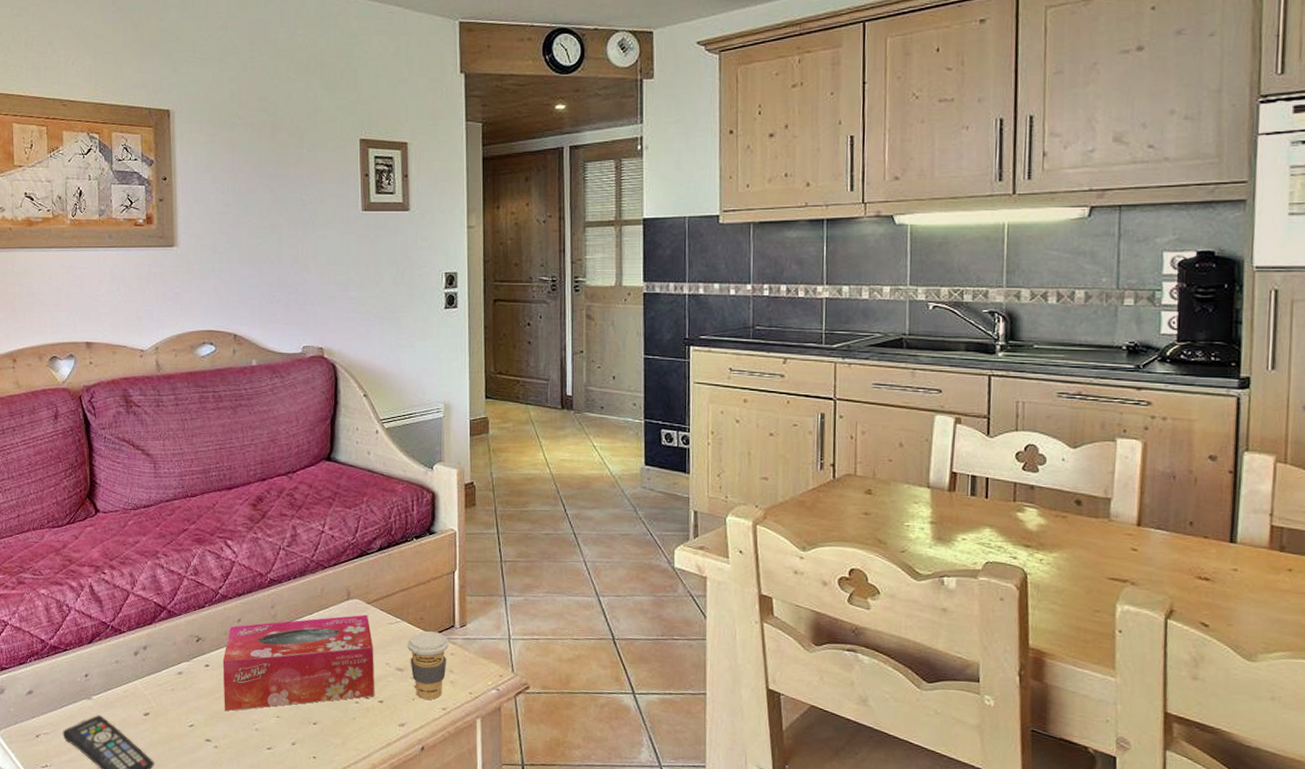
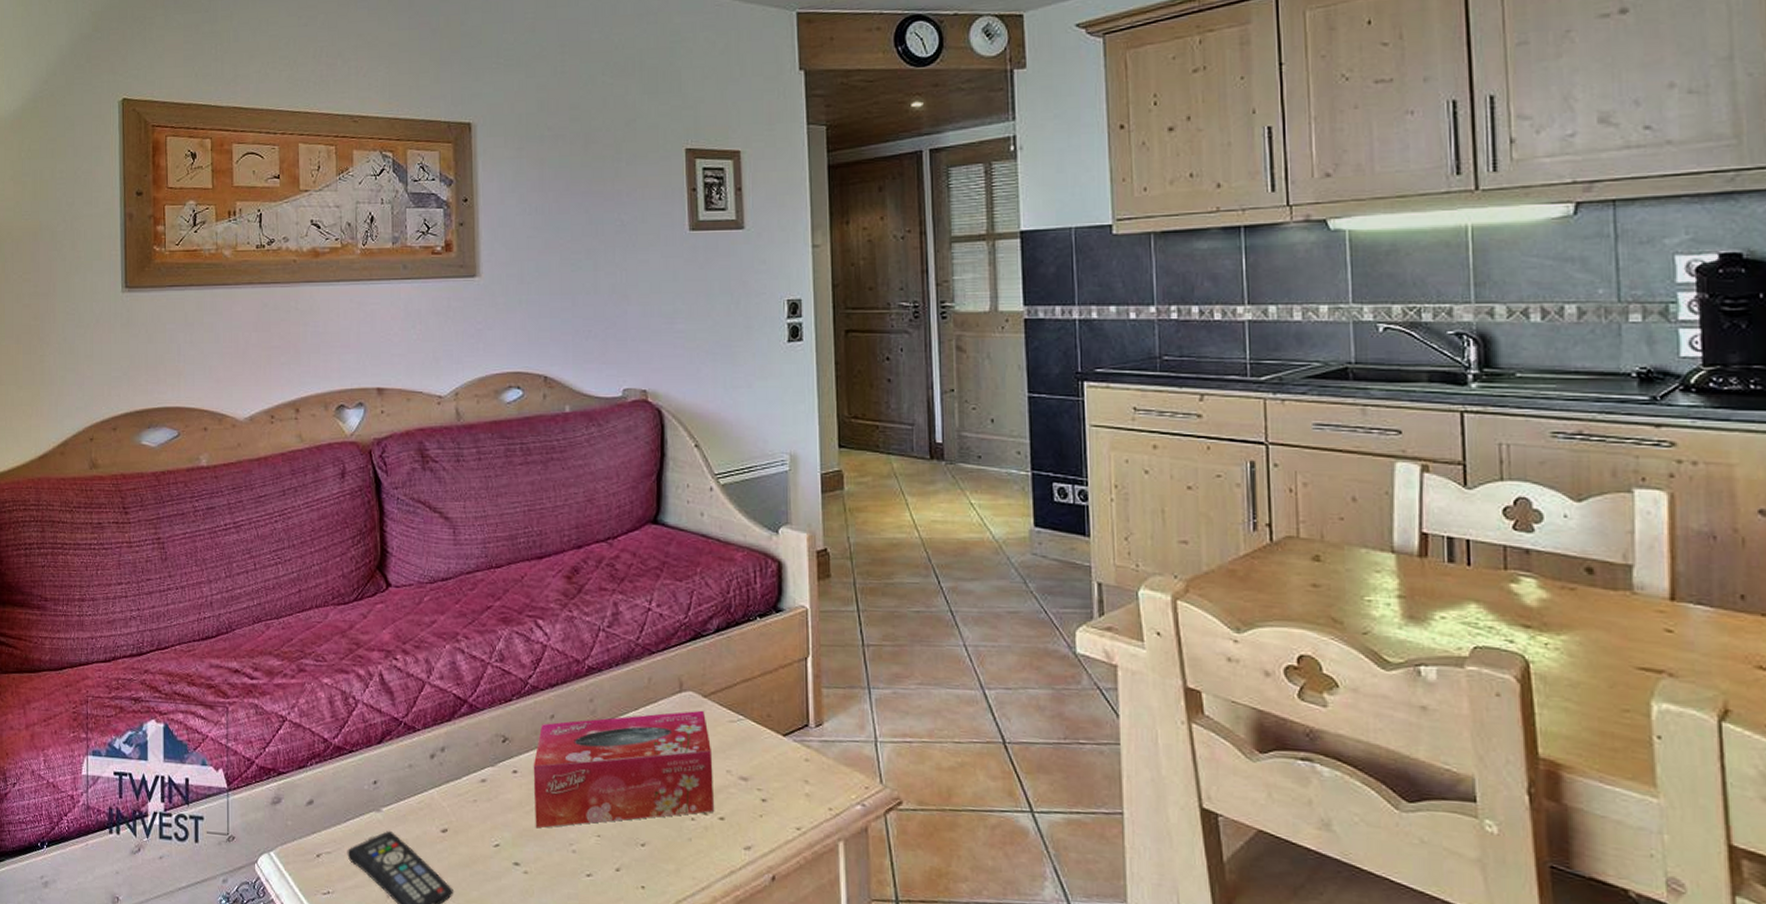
coffee cup: present [407,630,449,700] -> none [752,730,802,817]

